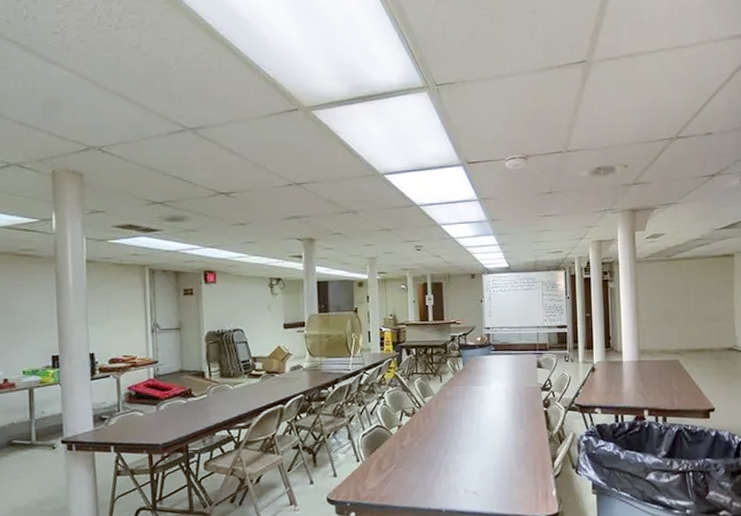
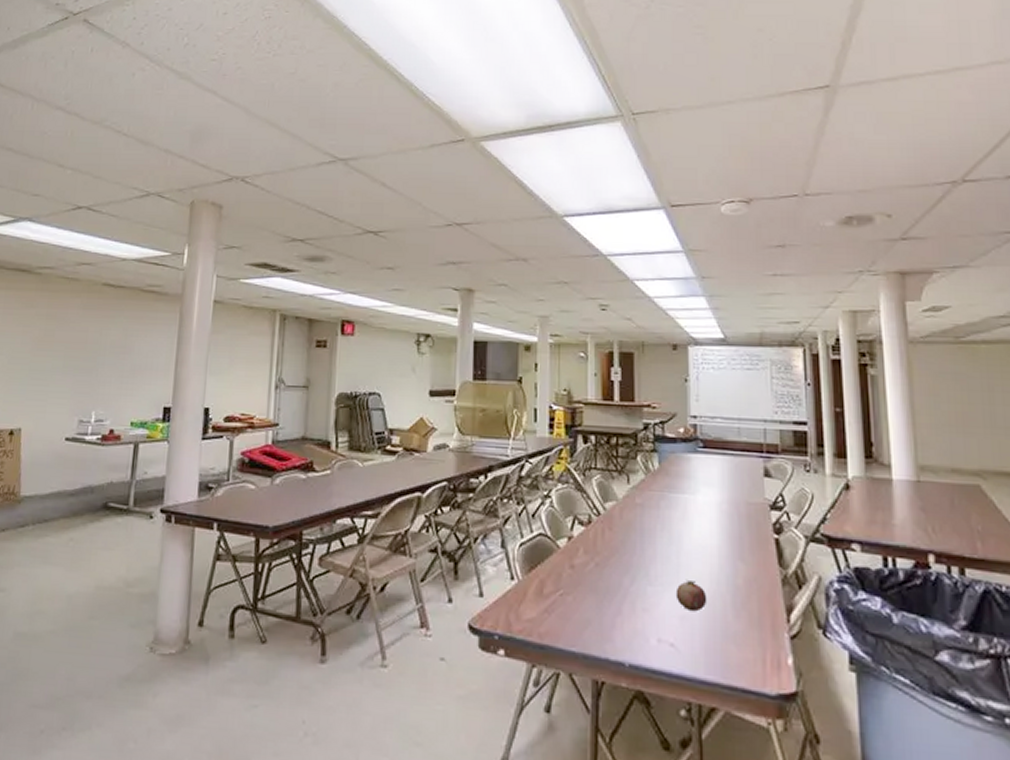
fruit: none [476,446,499,468] -> present [675,579,707,612]

